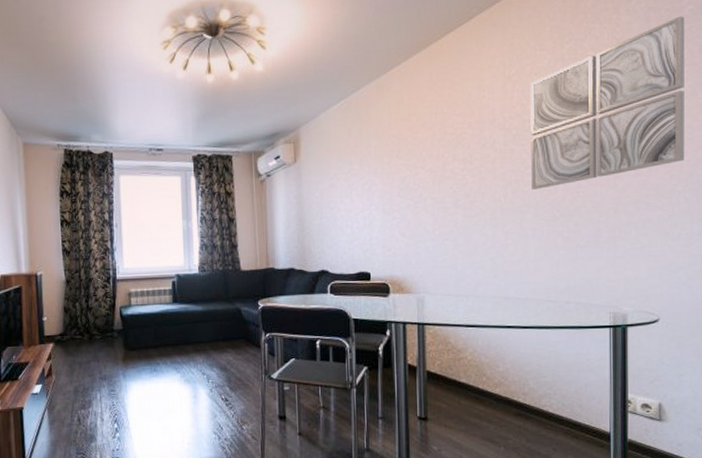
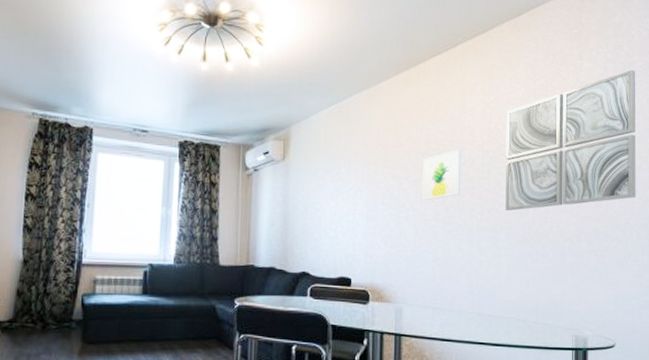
wall art: none [439,131,481,189] -> present [422,150,461,201]

